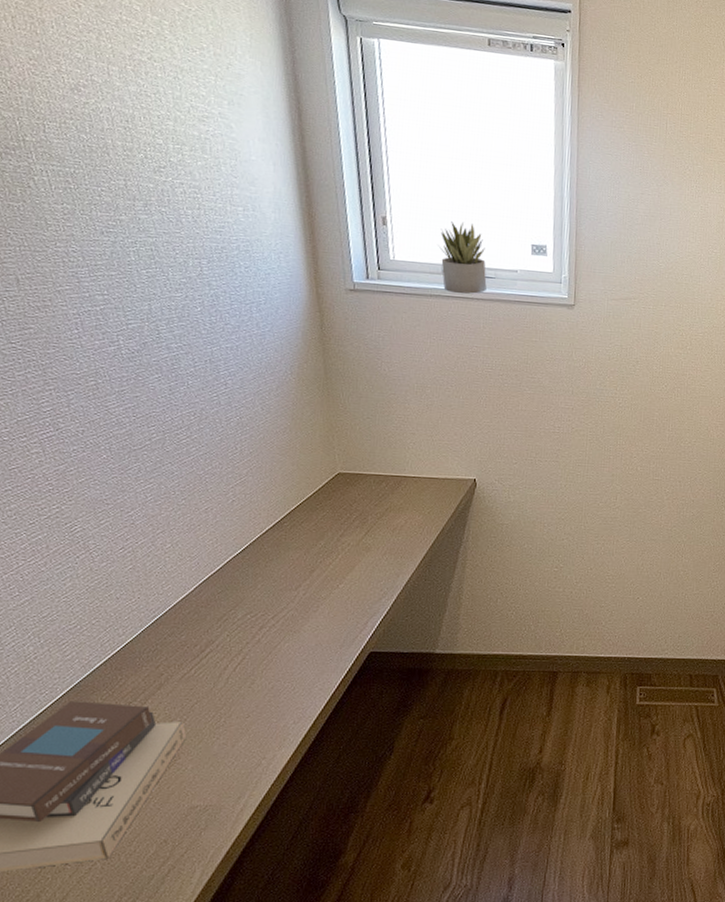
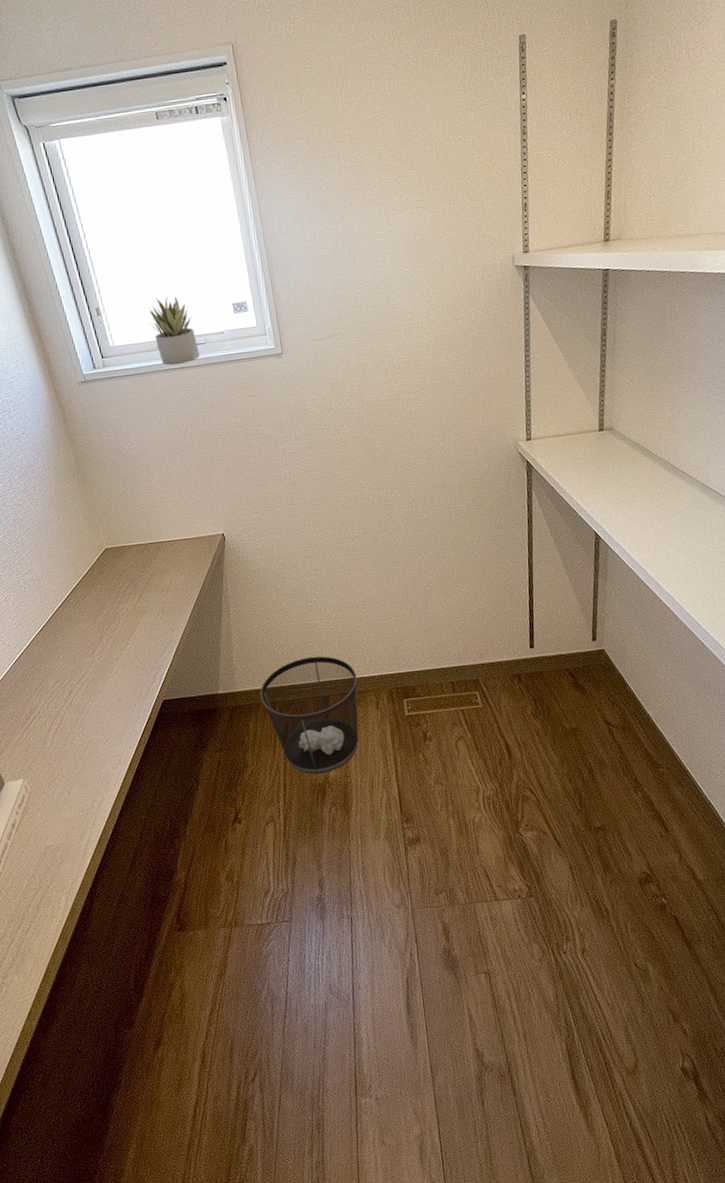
waste bin: none [482,626,592,757] -> present [260,655,359,774]

